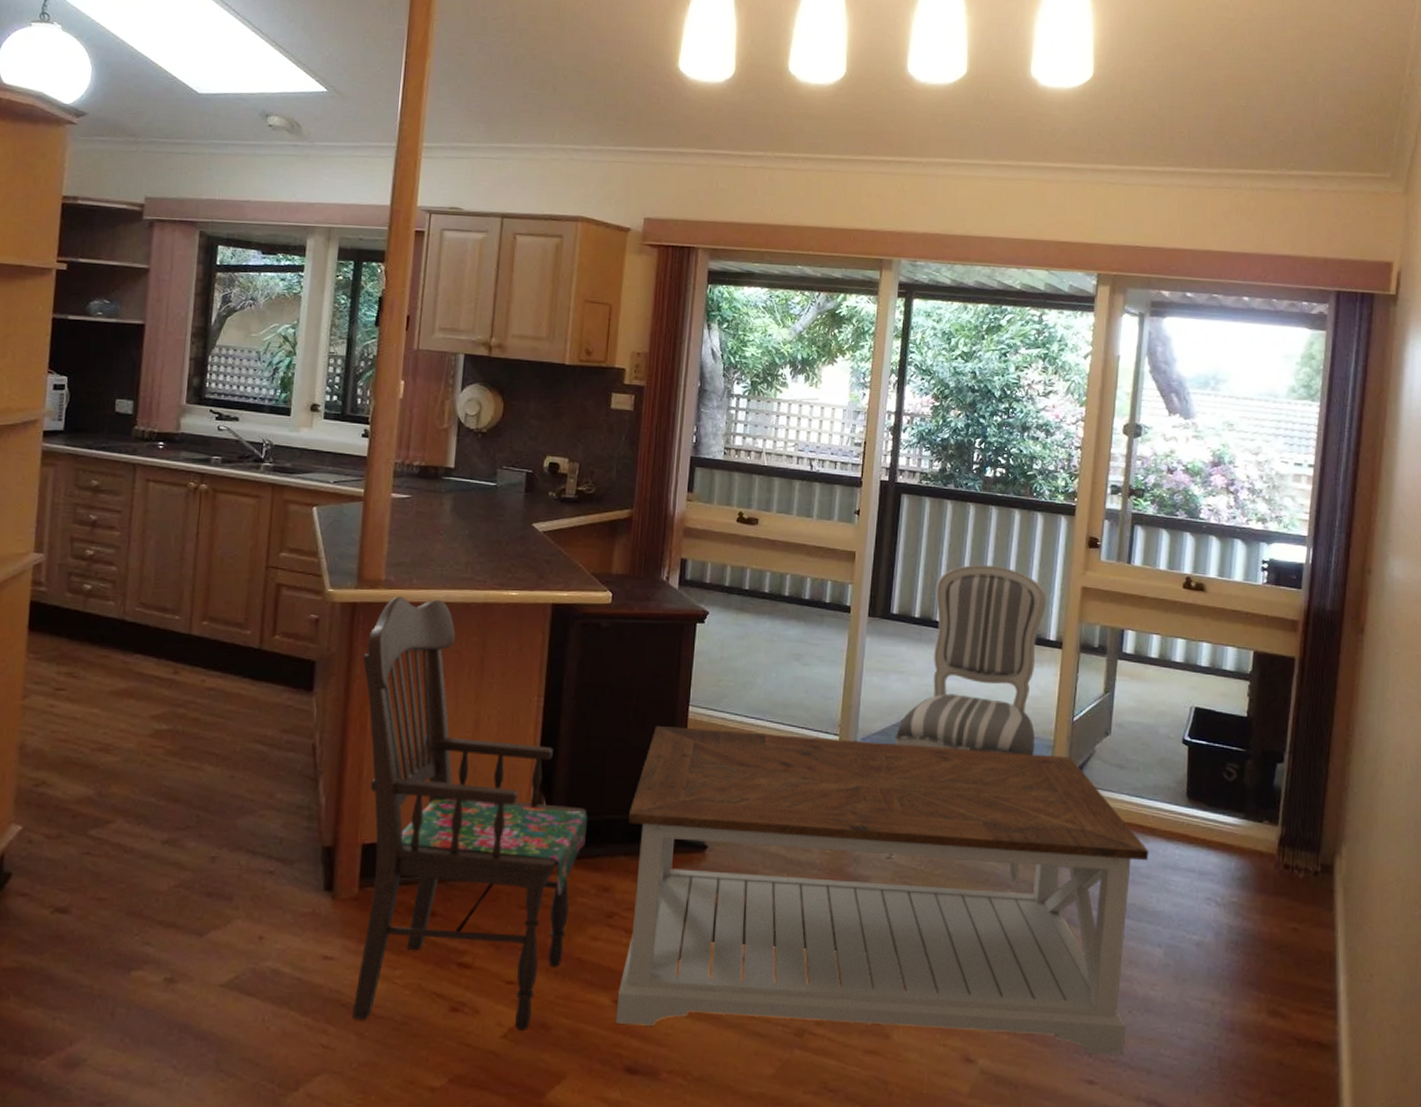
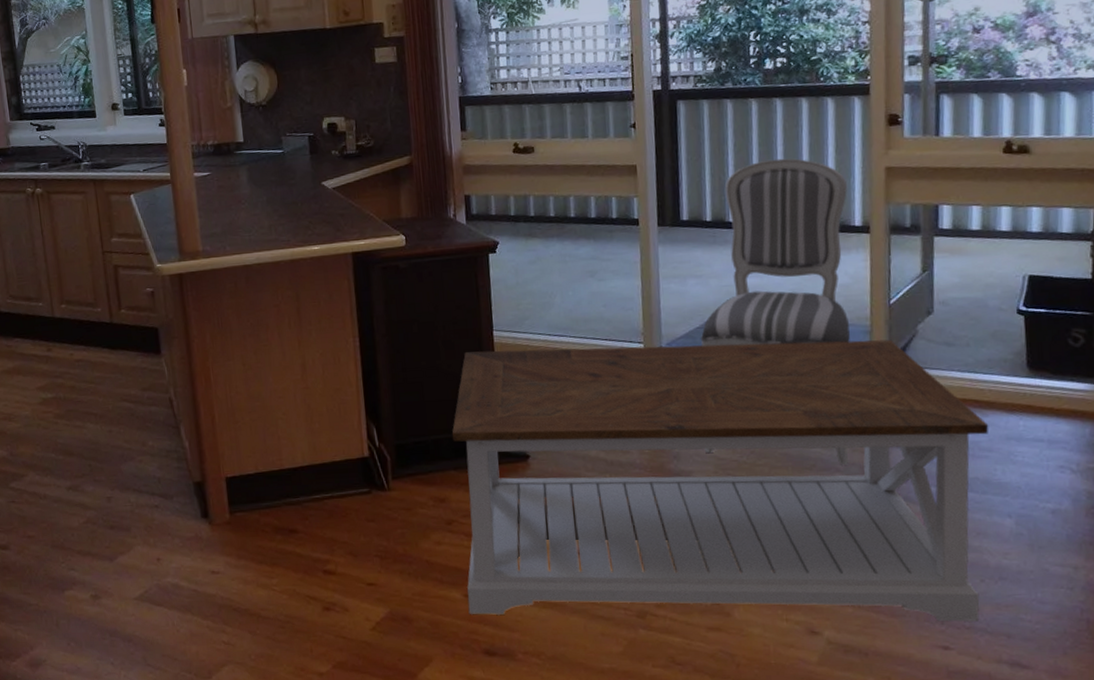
dining chair: present [352,596,588,1031] -> none [197,262,417,624]

